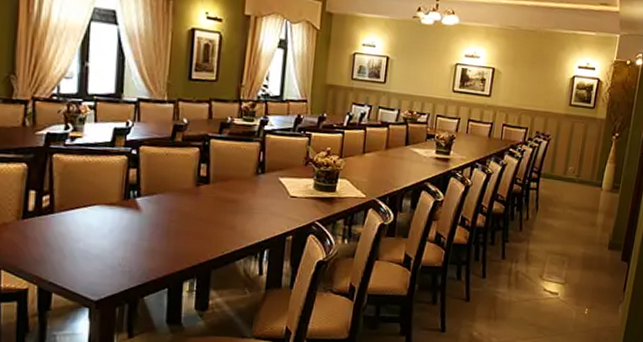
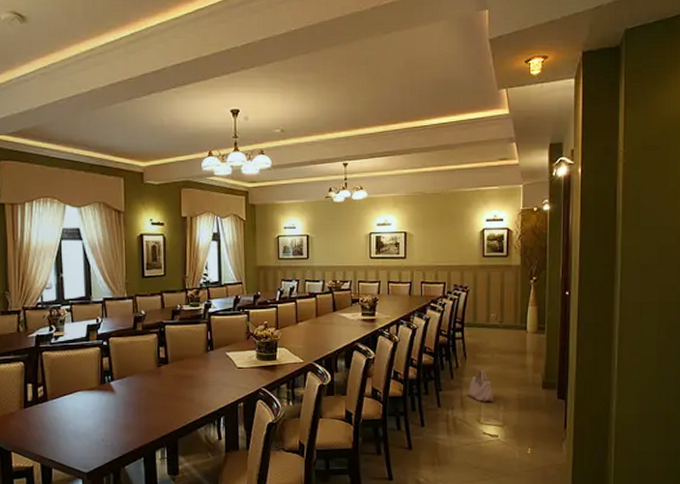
handbag: none [534,223,560,258] -> present [467,369,493,402]

